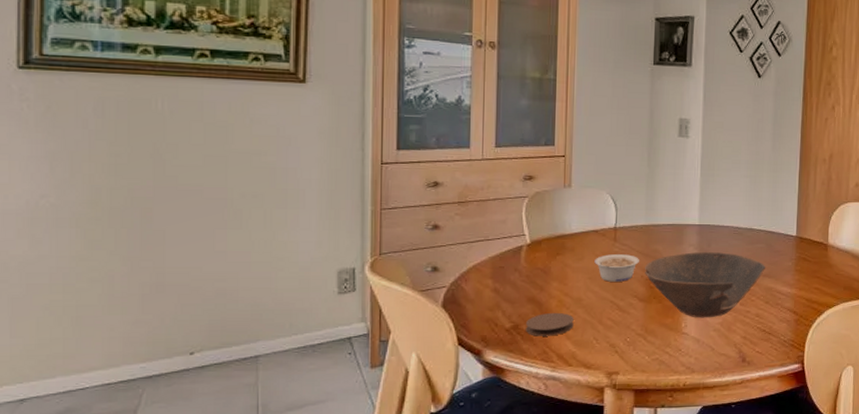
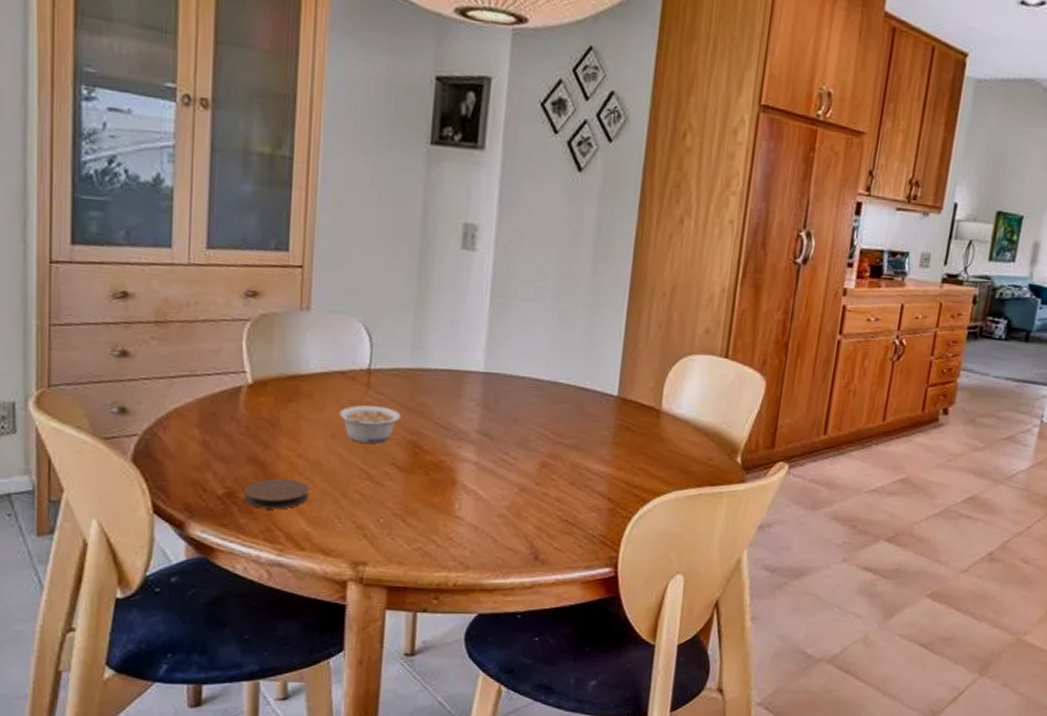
bowl: present [645,252,765,318] -> none [407,409,573,499]

